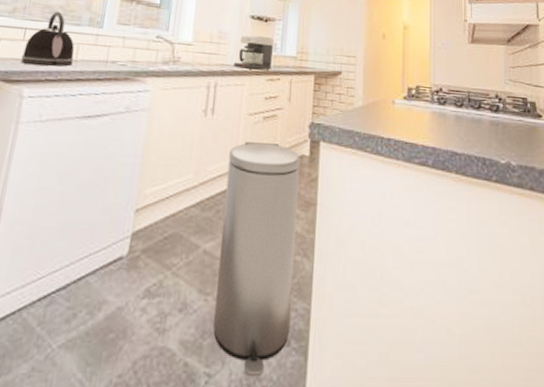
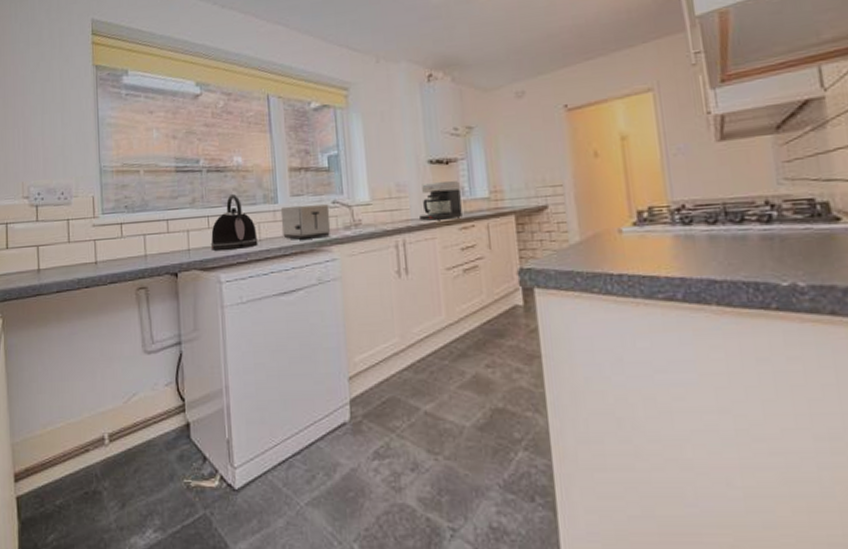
toaster: none [99,32,153,69] -> present [280,203,331,240]
pedal bin: present [213,142,300,375] -> none [432,296,532,530]

